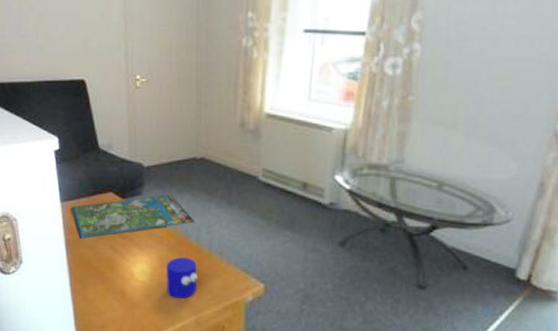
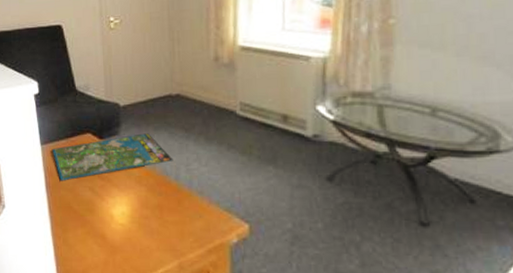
cup: present [167,257,198,298] -> none [146,198,179,241]

